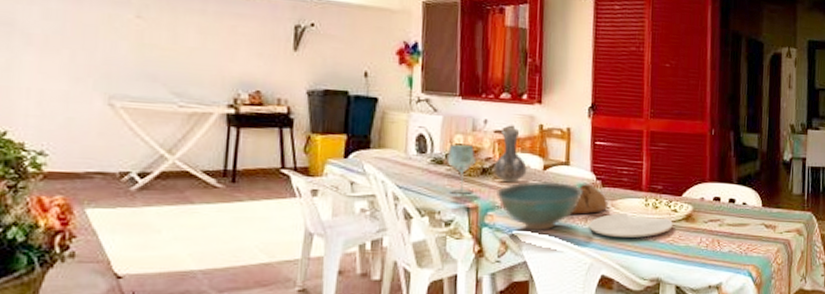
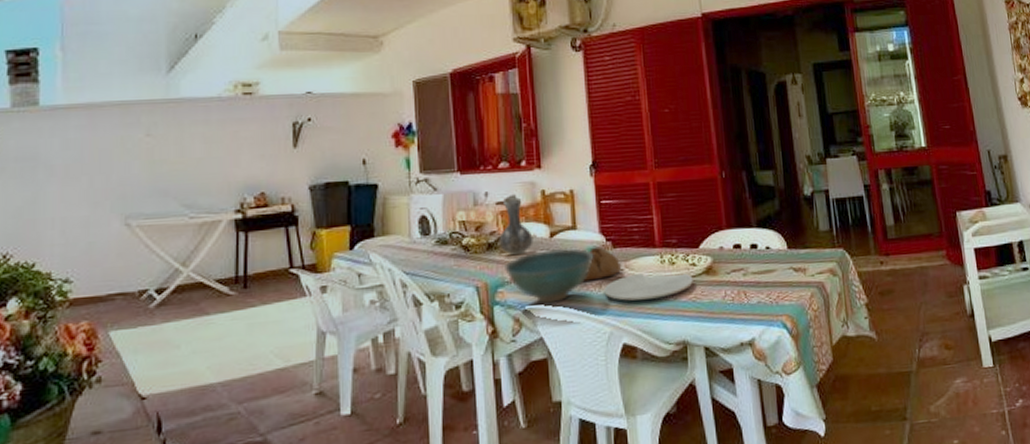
wine glass: present [447,144,477,194] -> none [451,220,481,274]

